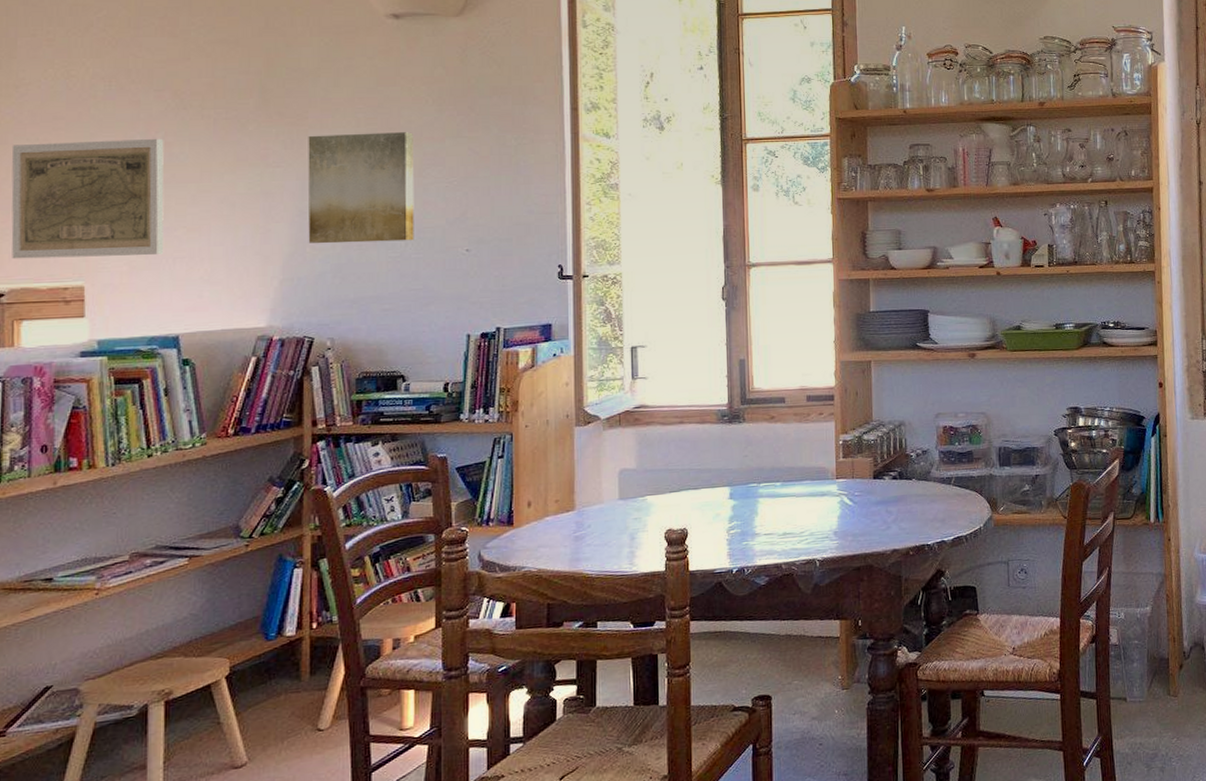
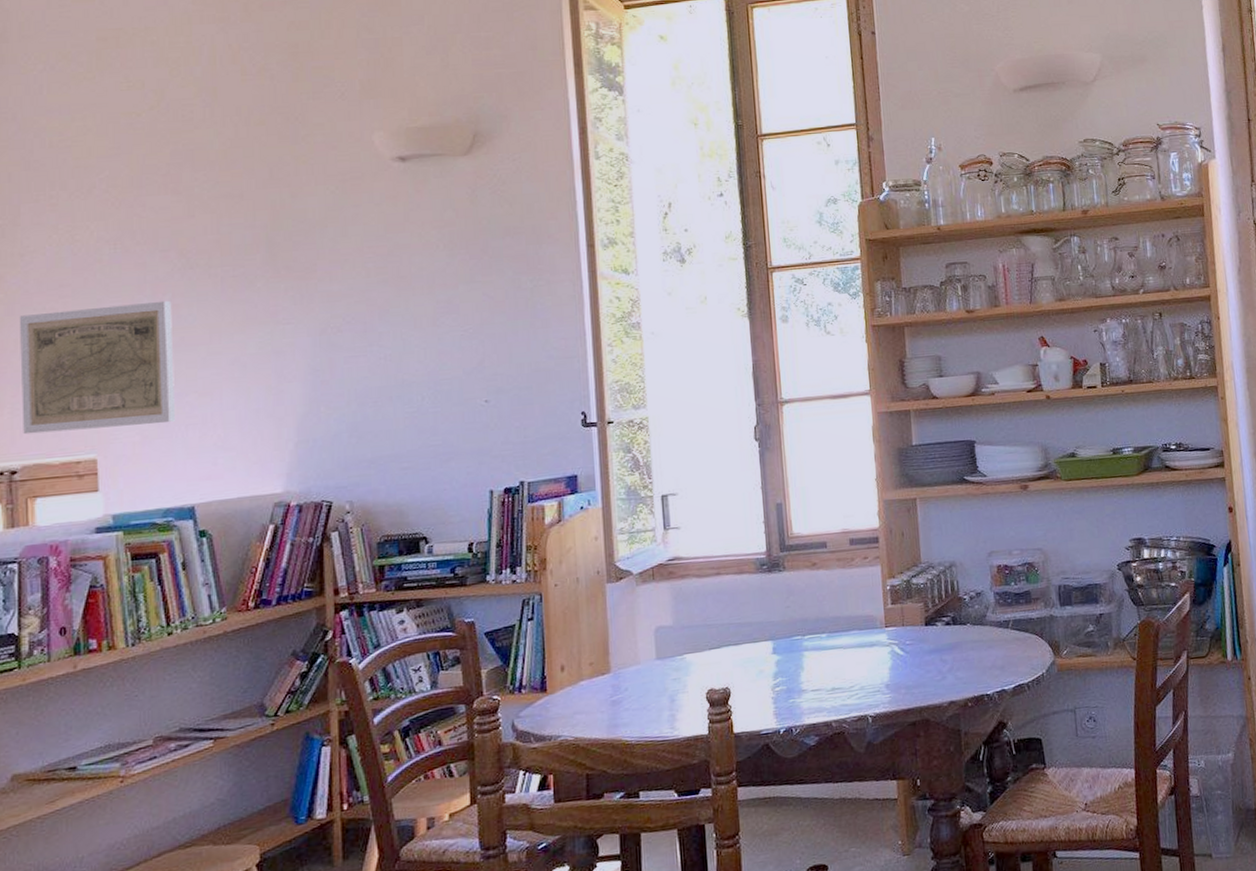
wall art: present [308,132,414,244] -> none [318,280,431,403]

